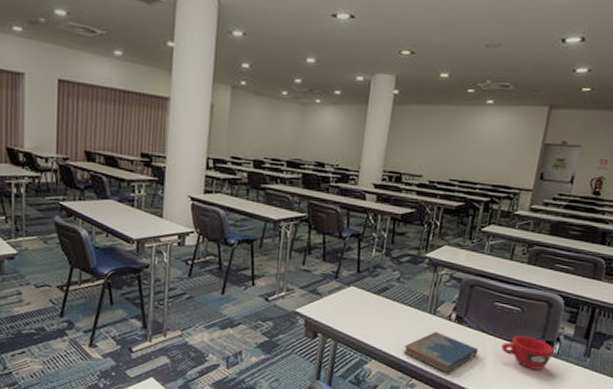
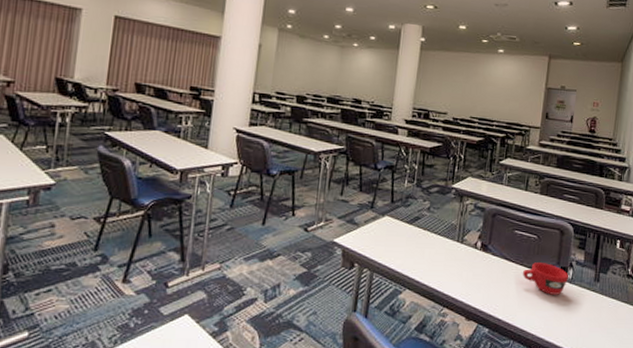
hardcover book: present [403,332,478,373] -> none [434,260,503,301]

